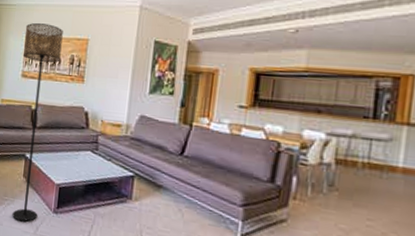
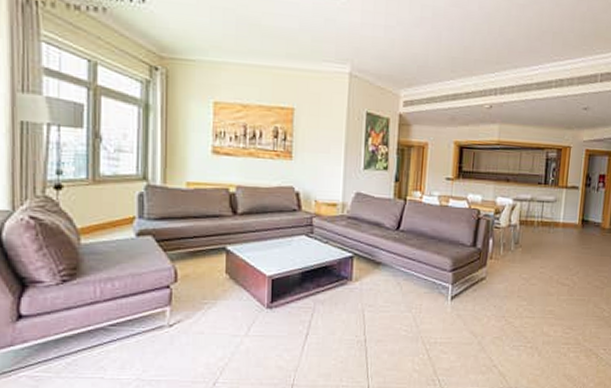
floor lamp: present [12,23,63,222] -> none [211,86,262,325]

